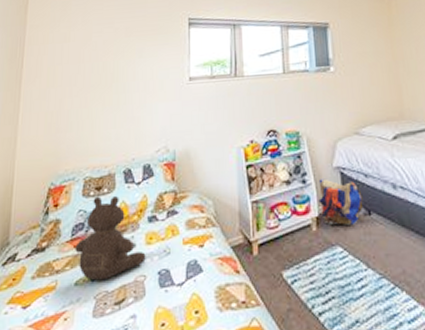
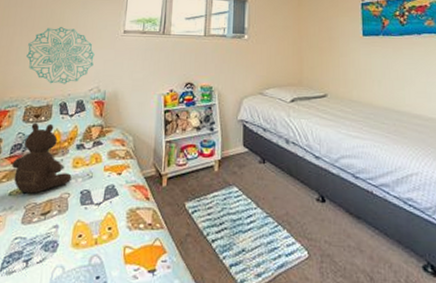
wall decoration: none [80,81,158,149] -> present [26,27,95,85]
backpack: present [318,178,363,225] -> none [222,128,260,170]

